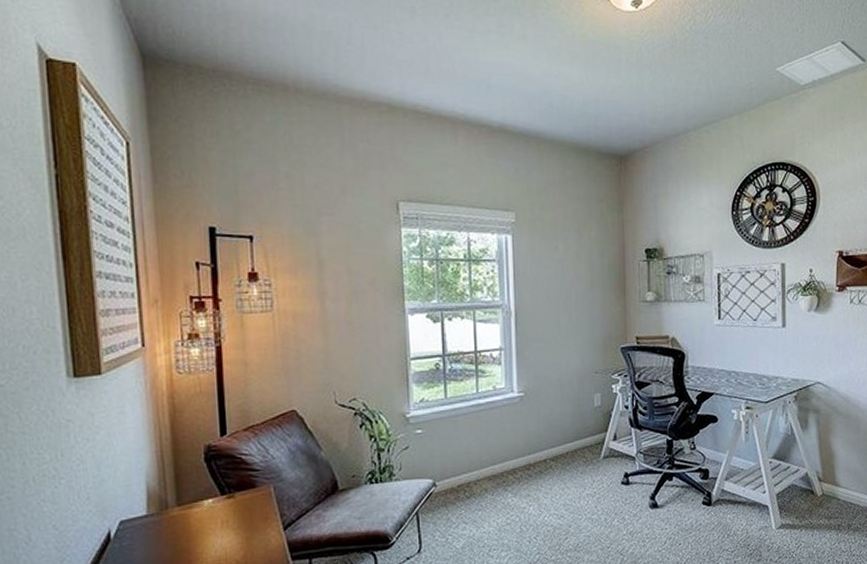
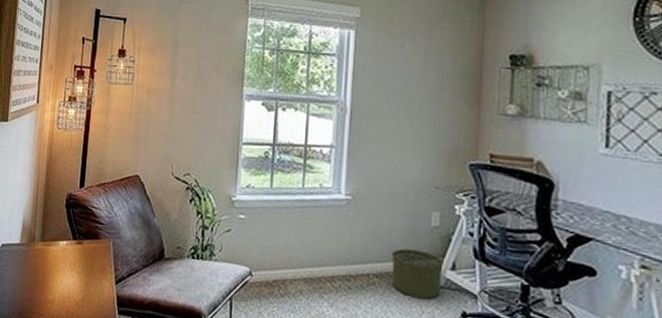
basket: none [563,429,607,472] -> present [391,248,444,300]

